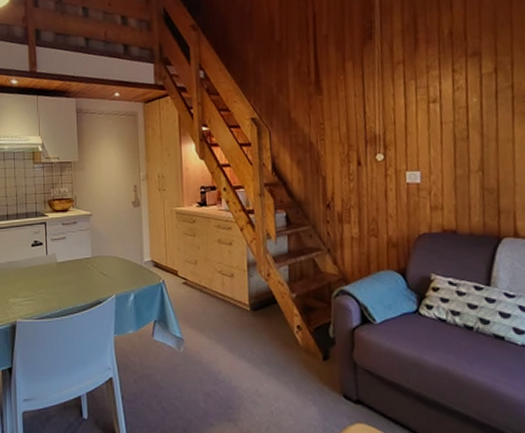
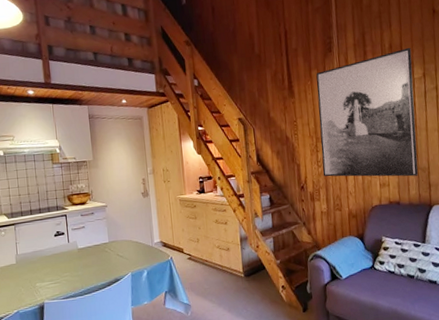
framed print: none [351,34,484,199] -> present [316,47,419,177]

